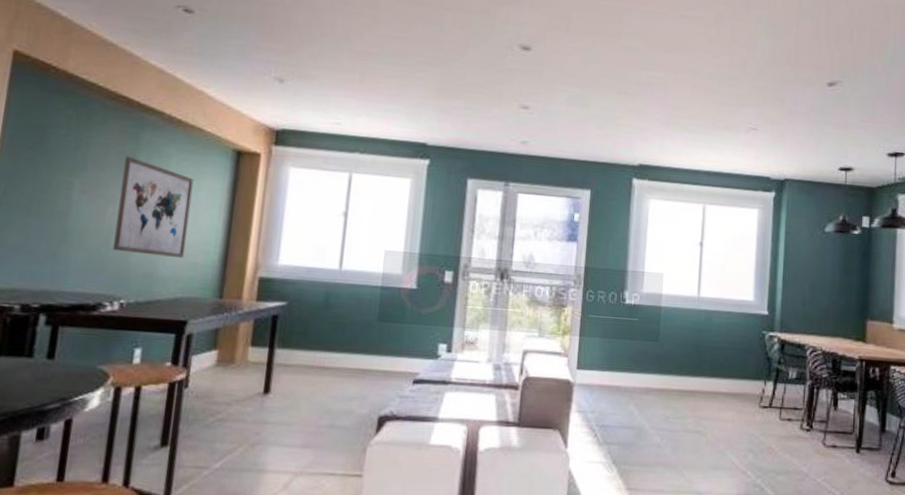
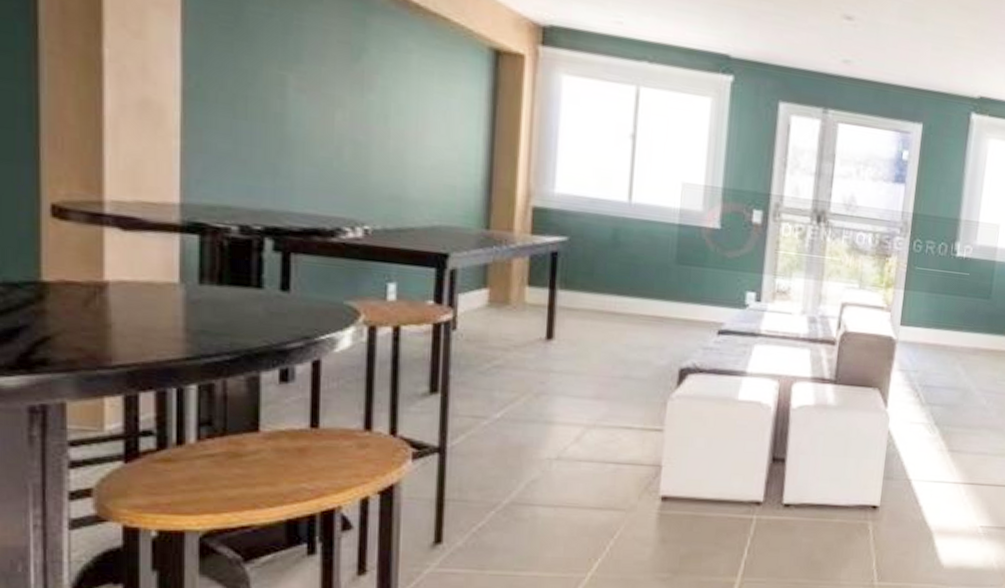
wall art: present [113,156,194,258] -> none [348,47,443,179]

